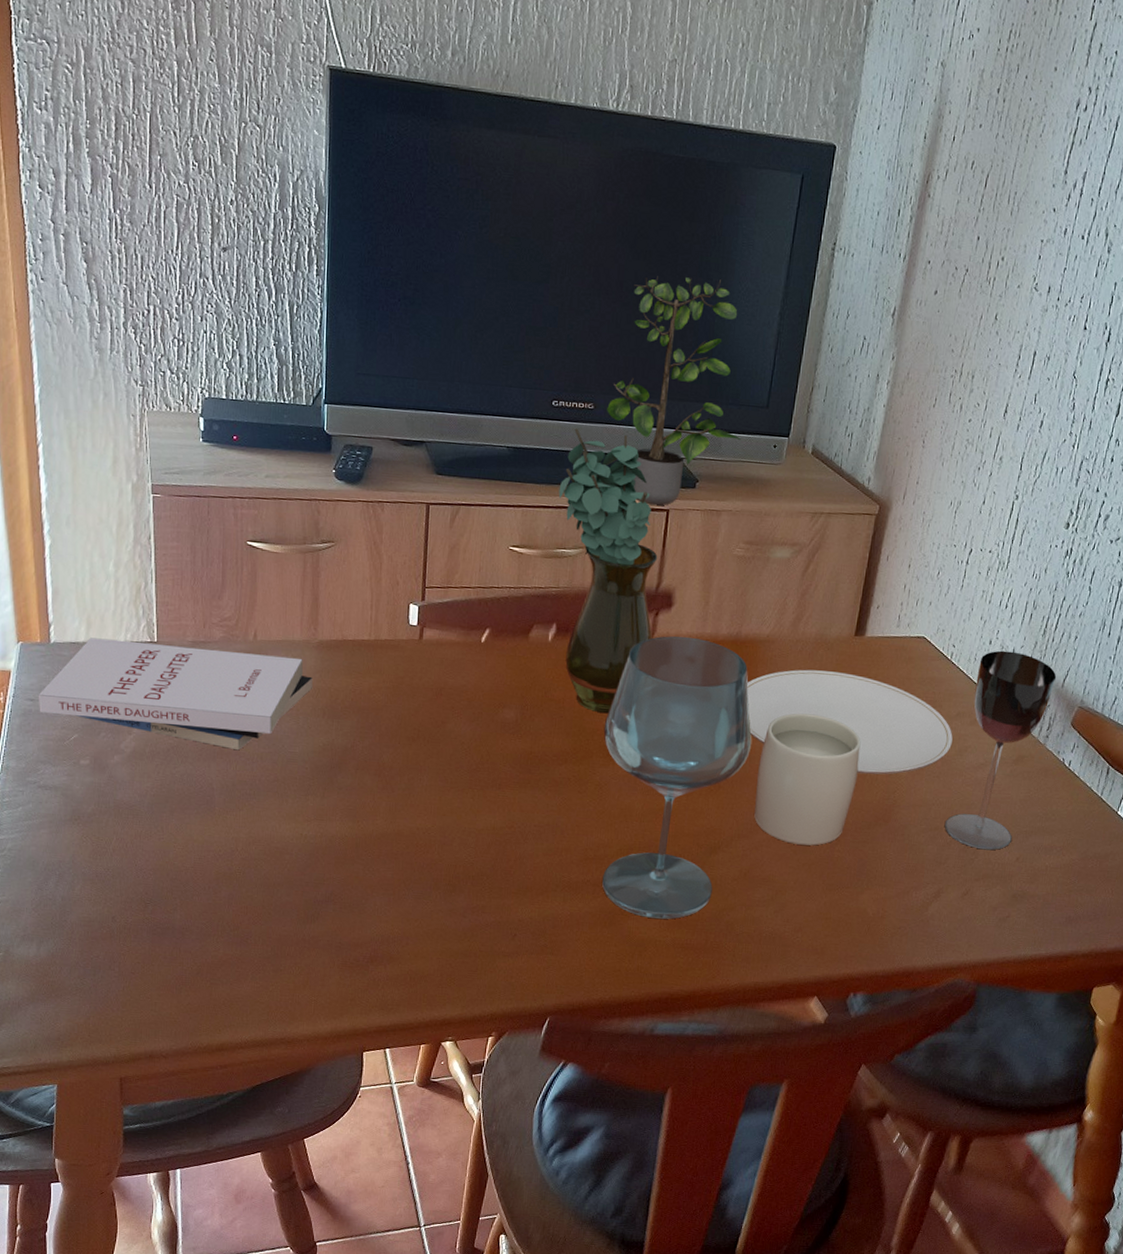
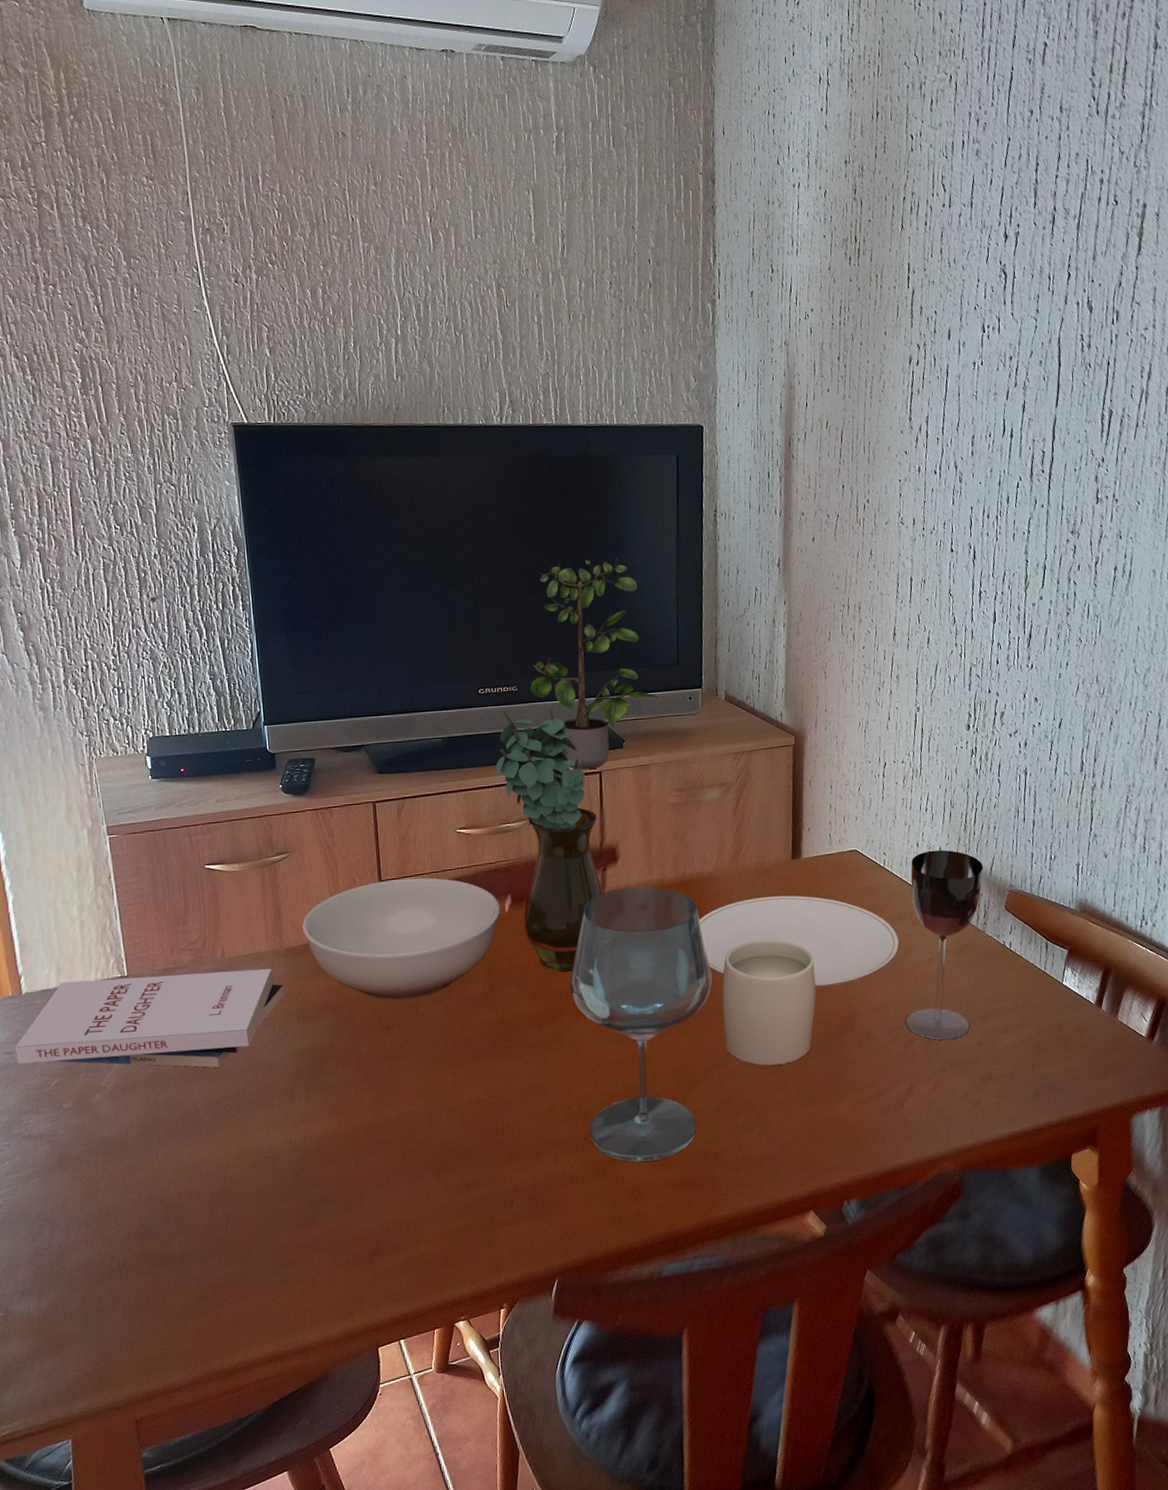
bowl: none [338,587,544,715] -> present [301,877,501,1001]

